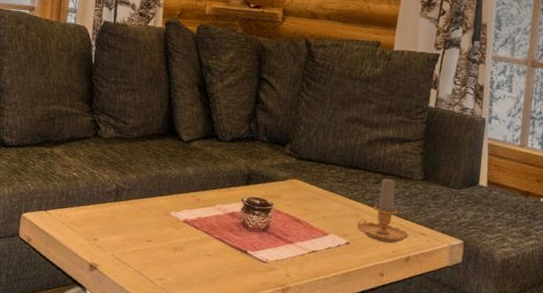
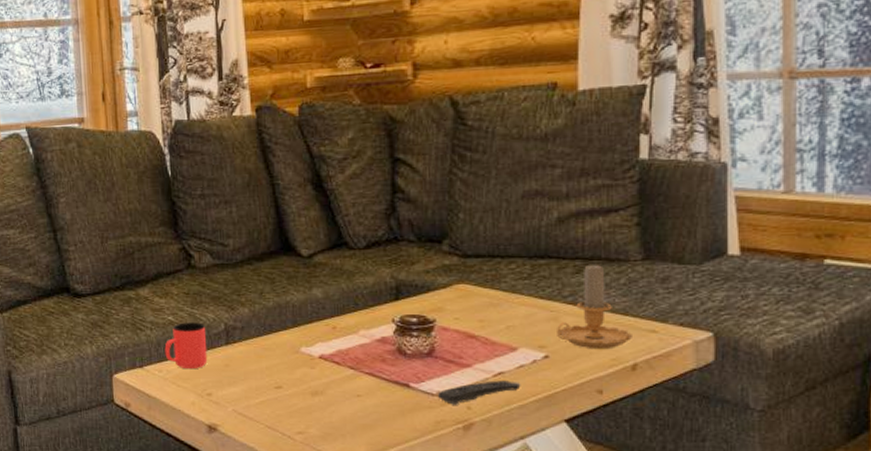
cup: none [66,179,101,218] -> present [164,322,208,370]
remote control: none [266,256,327,272] -> present [437,380,521,405]

